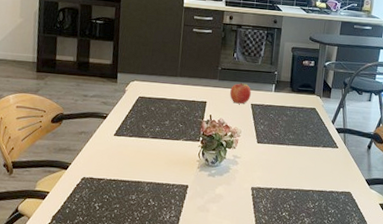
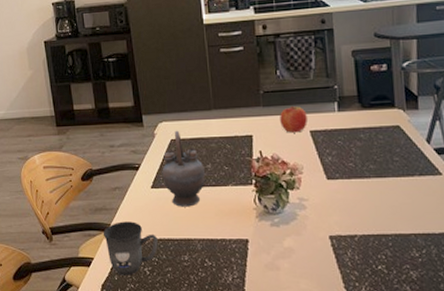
mug: none [62,162,112,210] -> present [103,221,158,276]
teapot: none [125,89,163,155] -> present [162,130,206,207]

